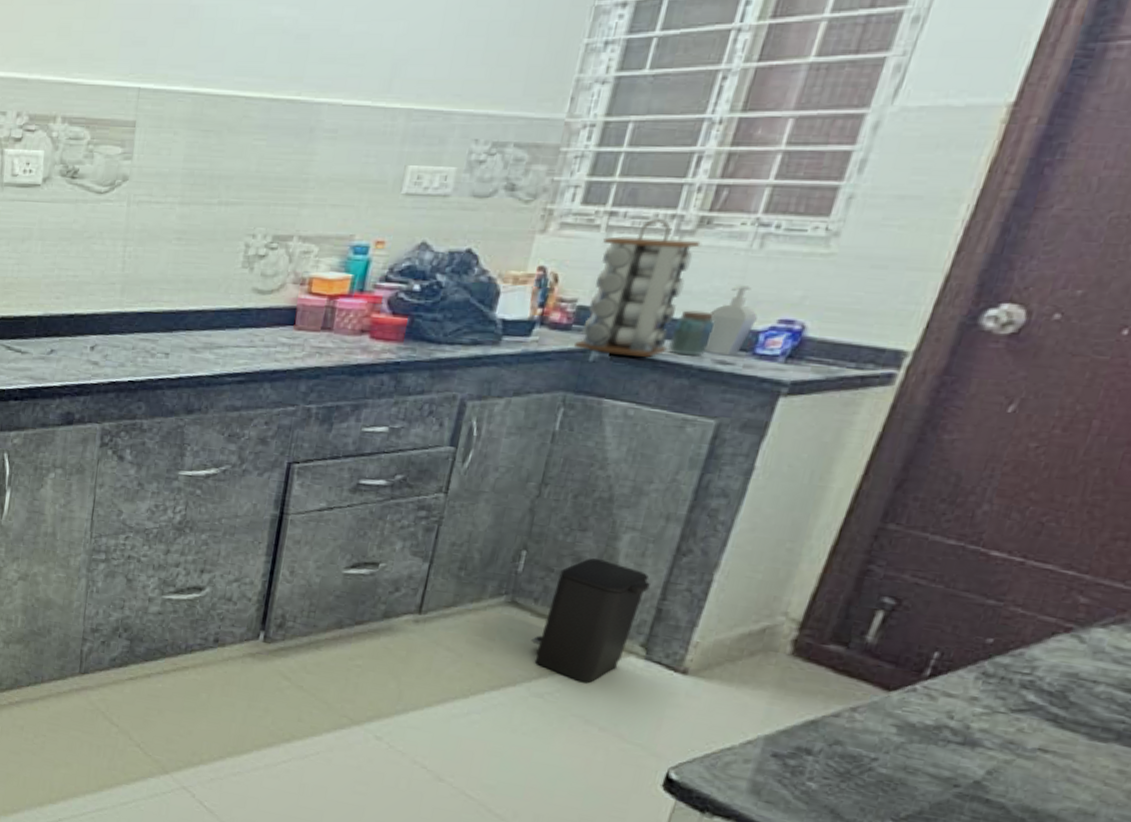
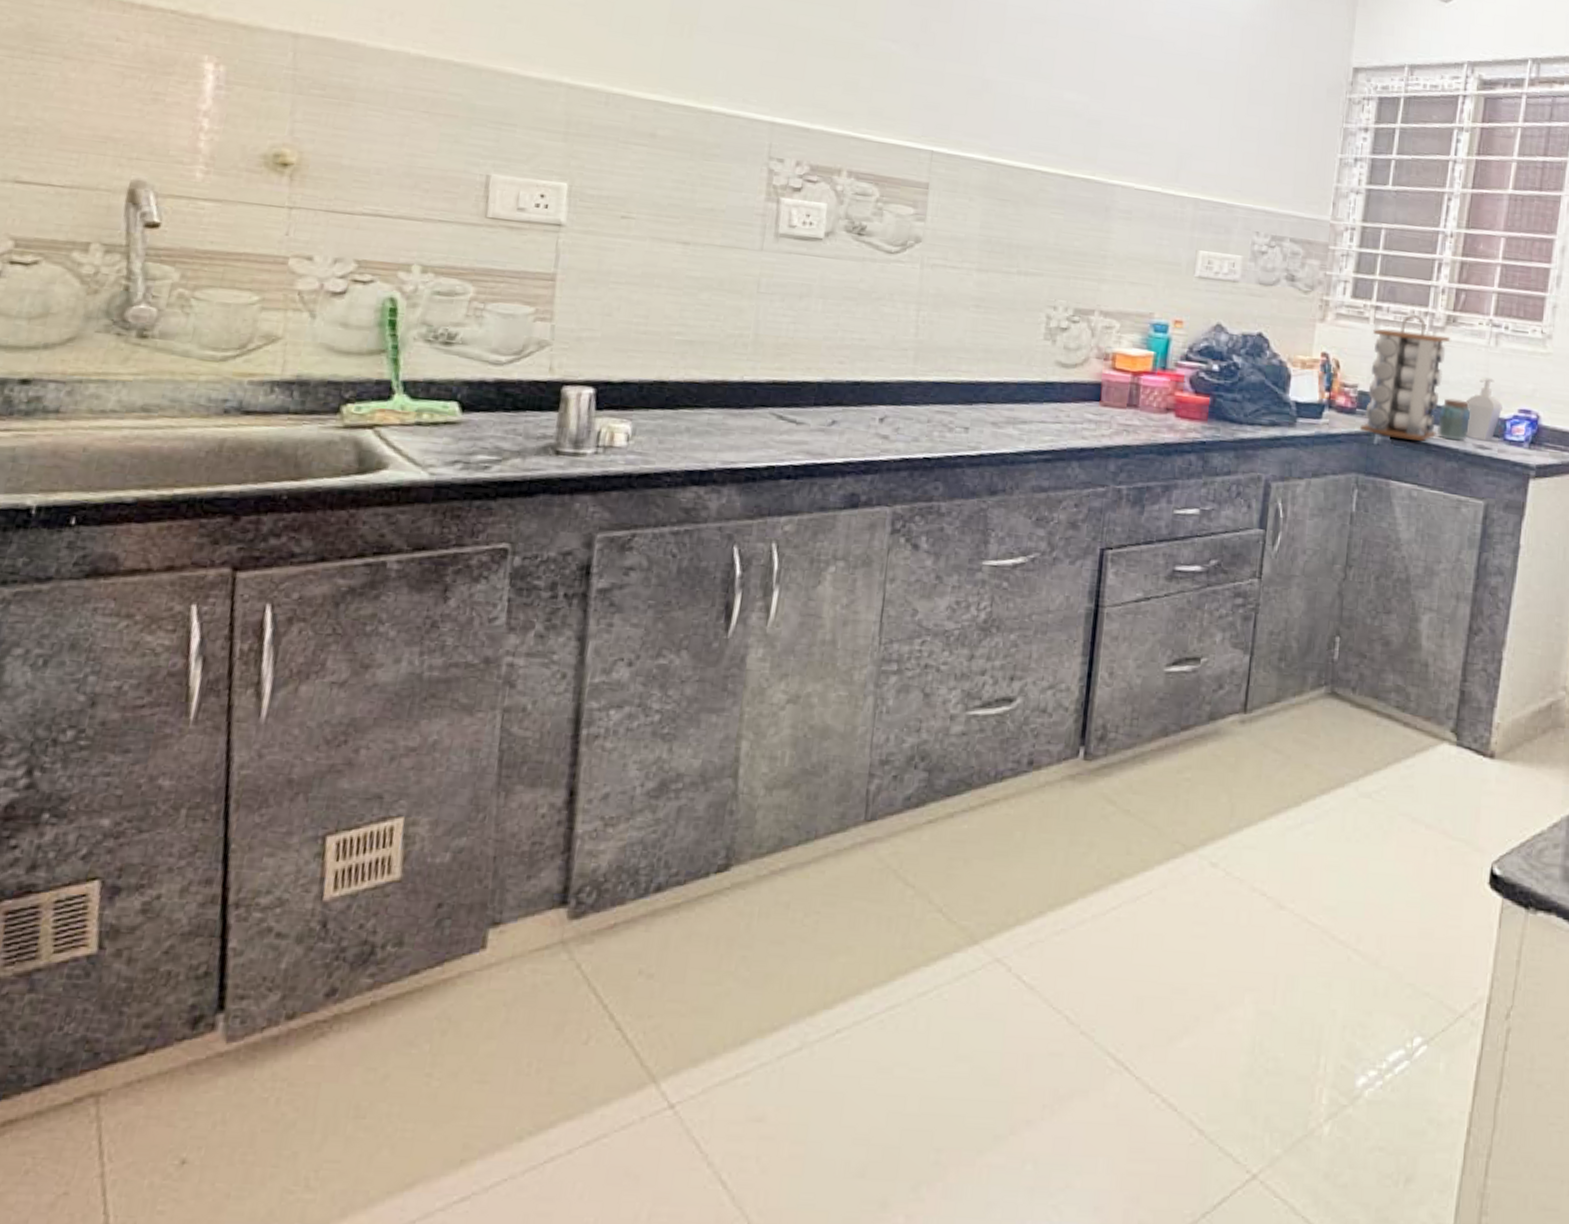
pedal bin: present [531,558,650,684] -> none [1354,641,1451,777]

